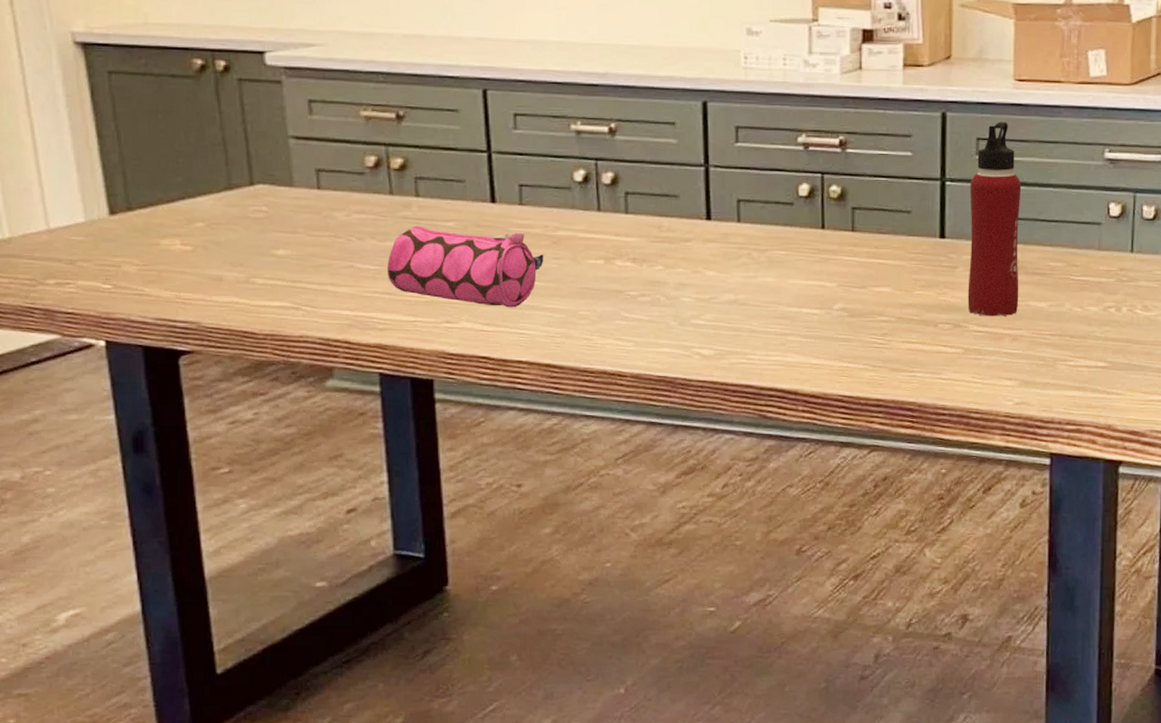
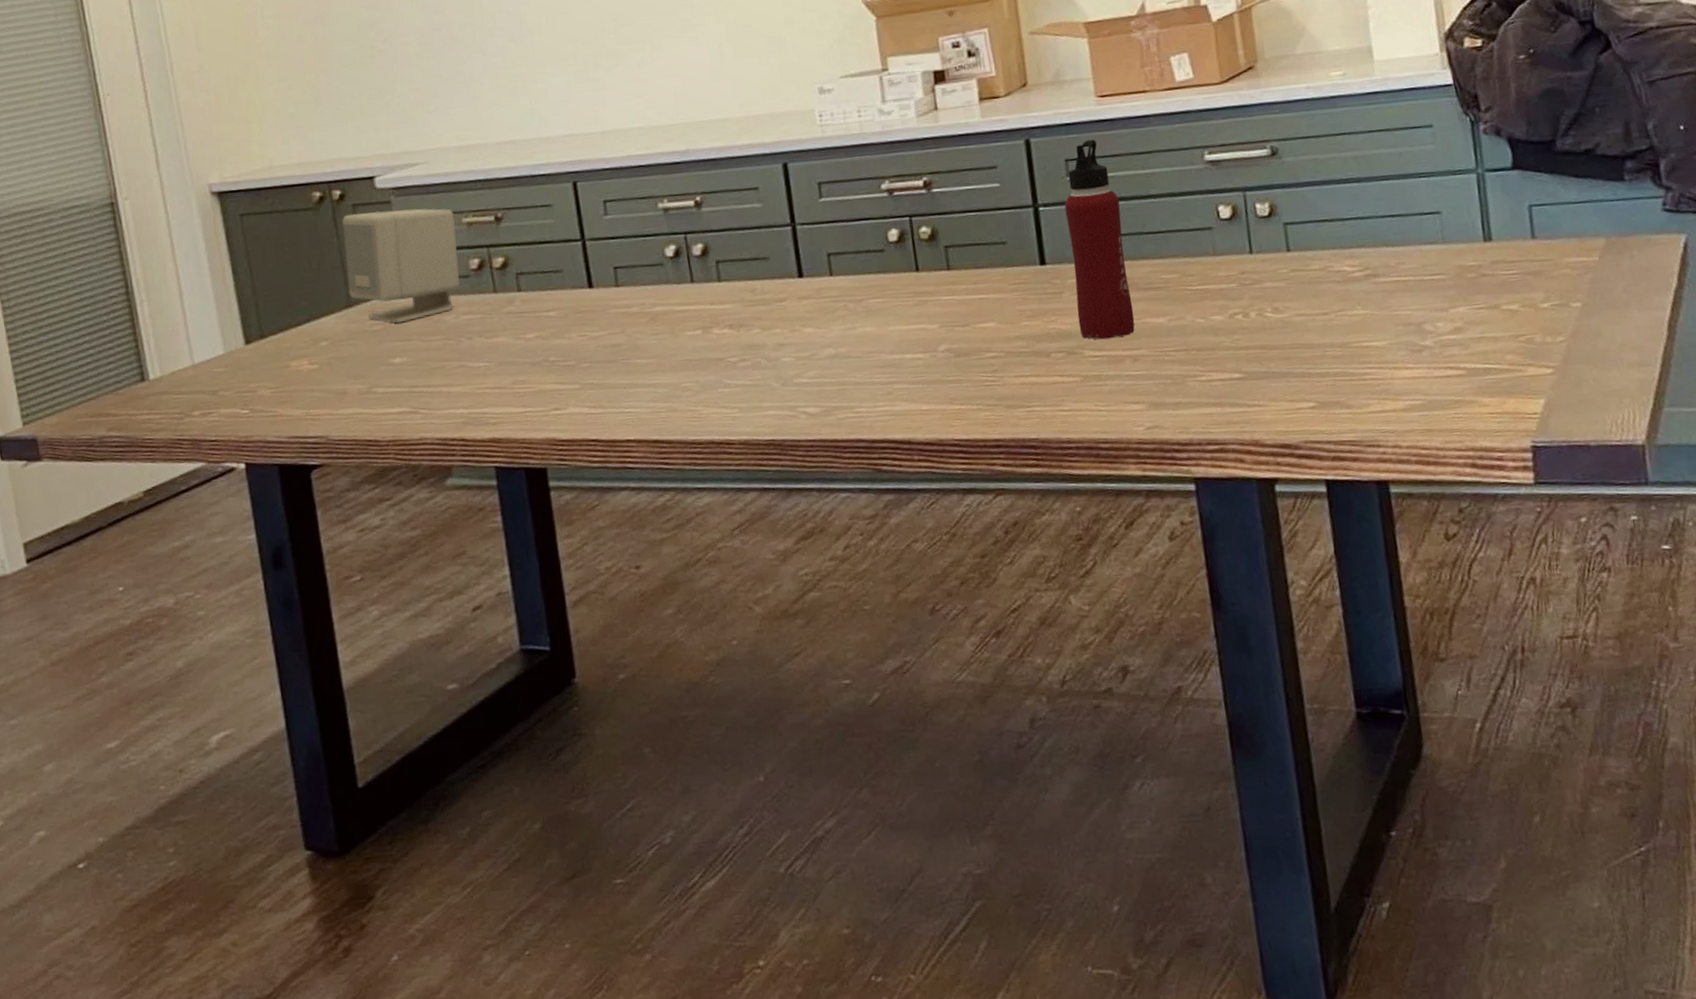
speaker: none [225,88,353,213] -> present [342,208,460,323]
pencil case: present [387,225,544,308] -> none [496,313,644,389]

